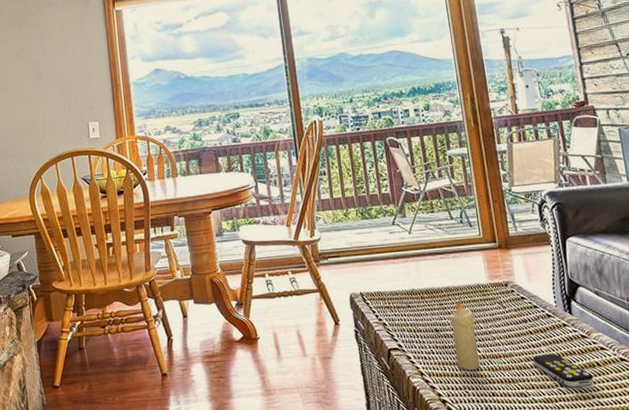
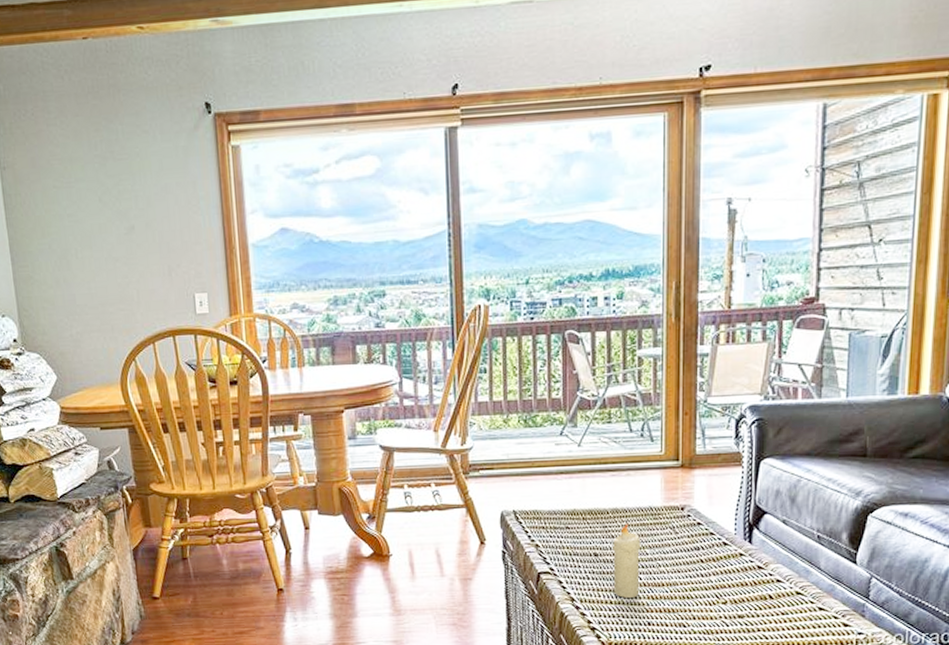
remote control: present [532,353,594,388] -> none [698,583,762,620]

